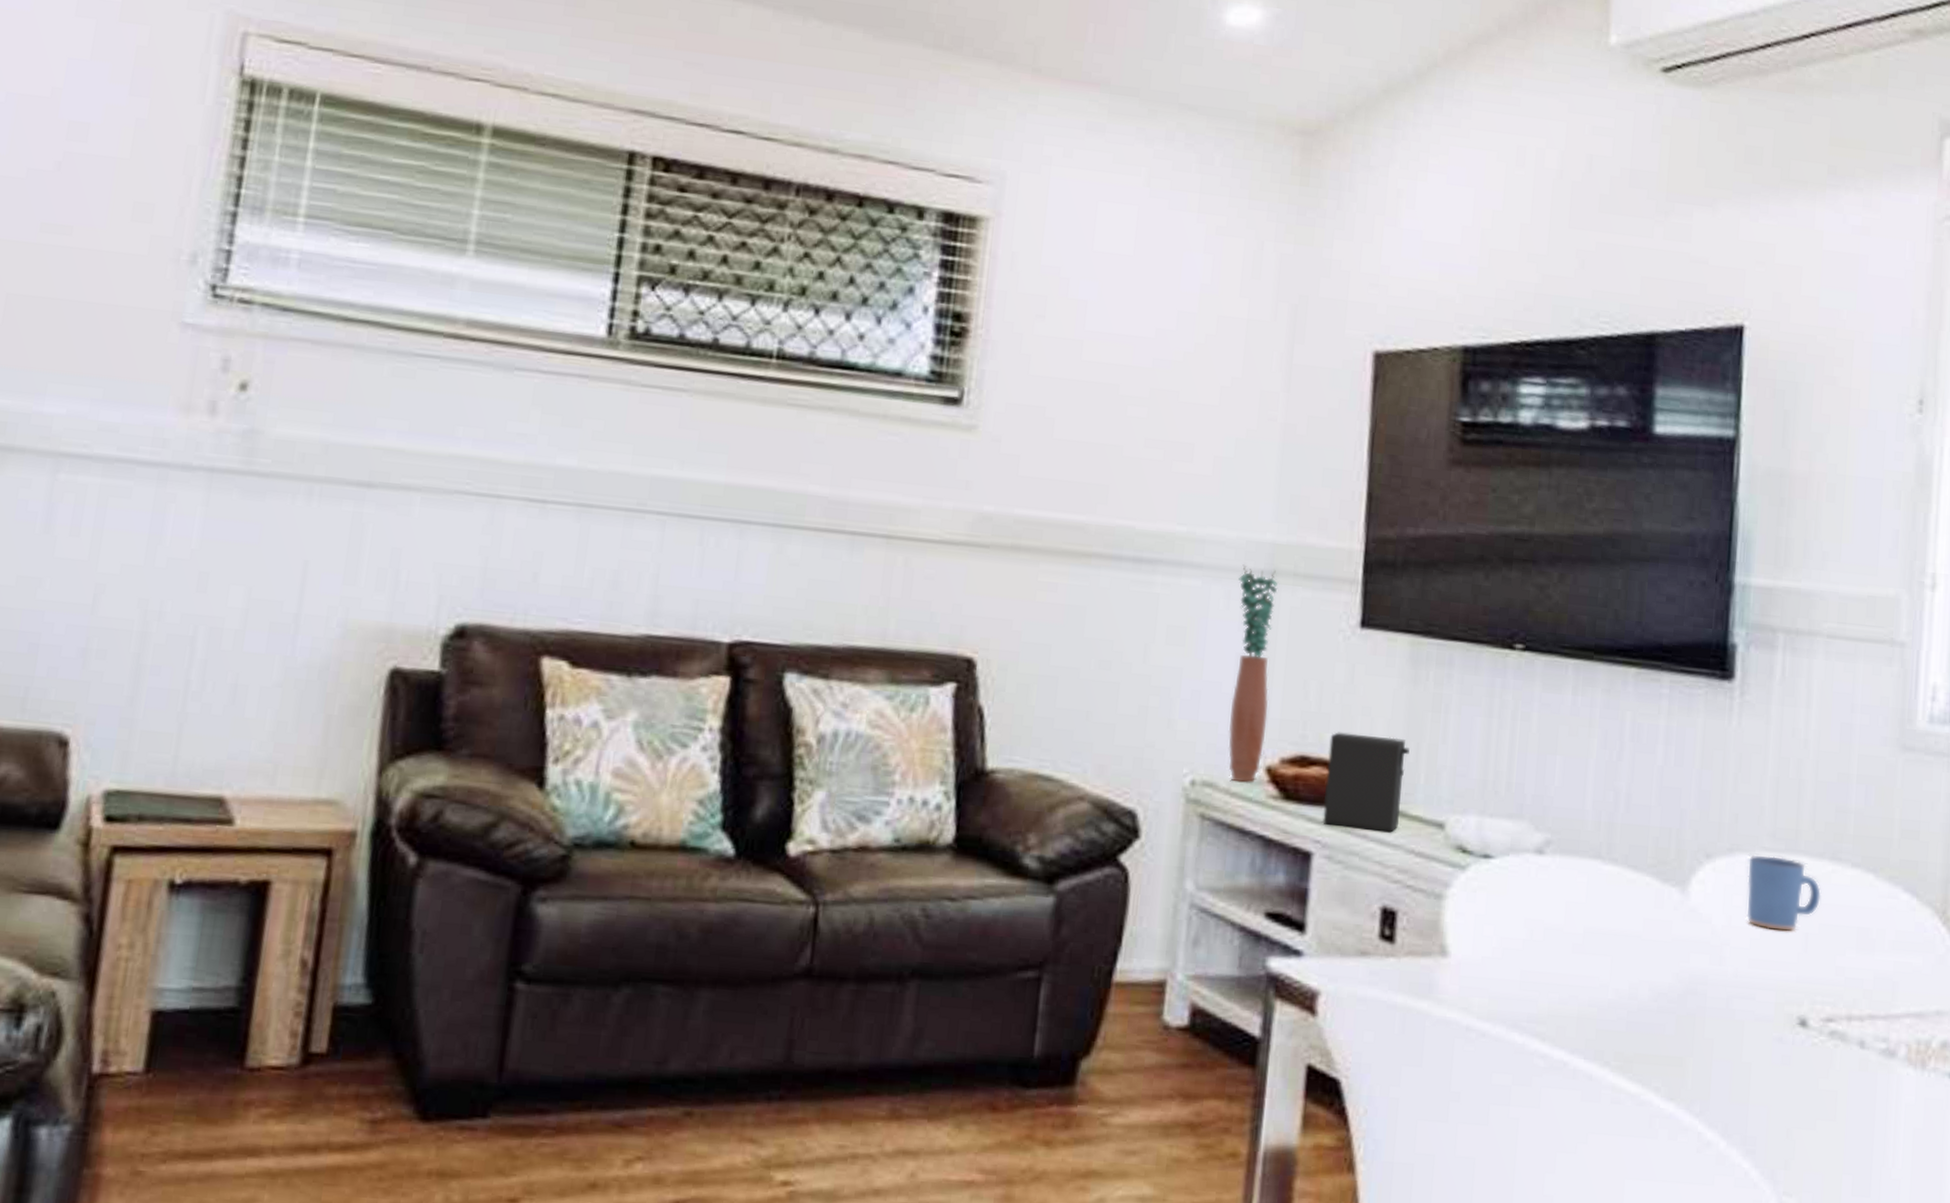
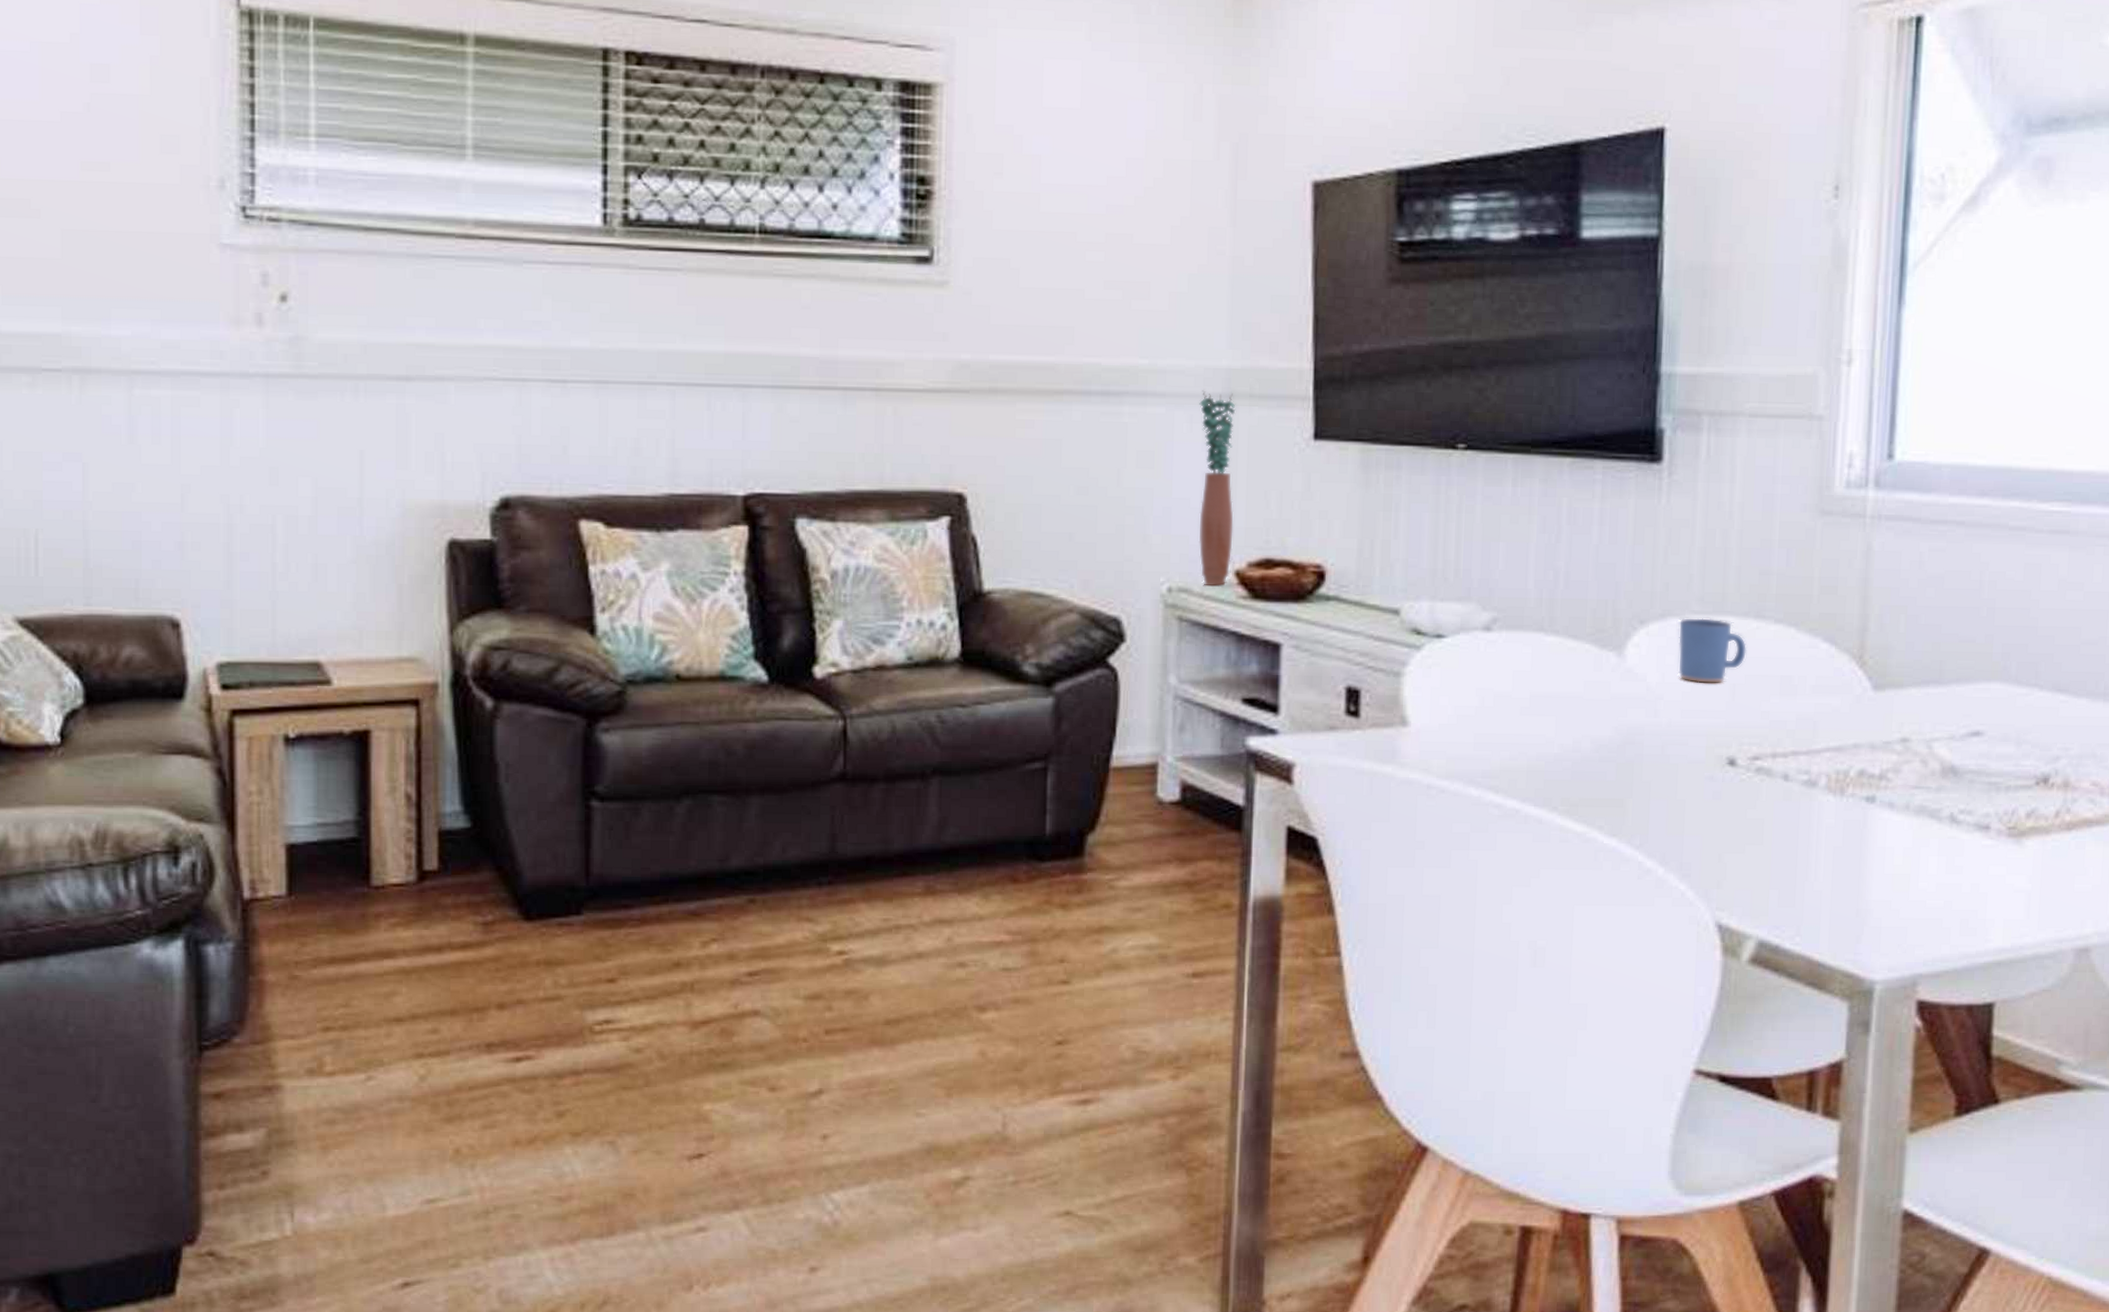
speaker: present [1323,732,1410,832] -> none [1289,535,1365,621]

